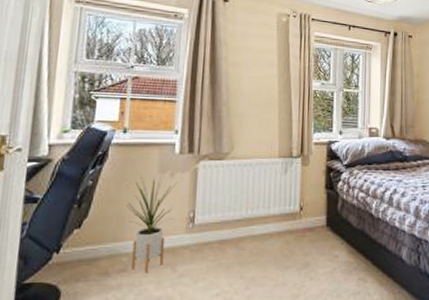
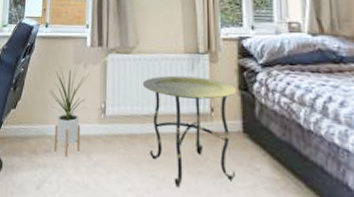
side table: none [235,179,324,283] -> present [142,75,237,187]

